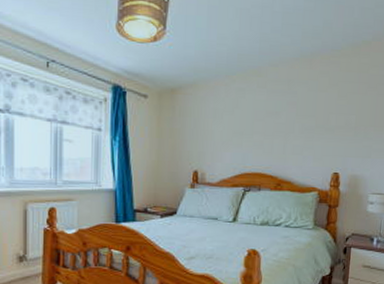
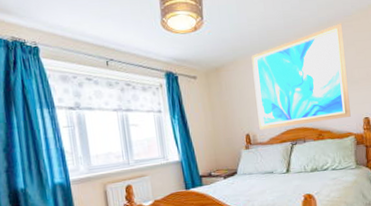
wall art: none [210,57,328,170] -> present [251,23,351,131]

